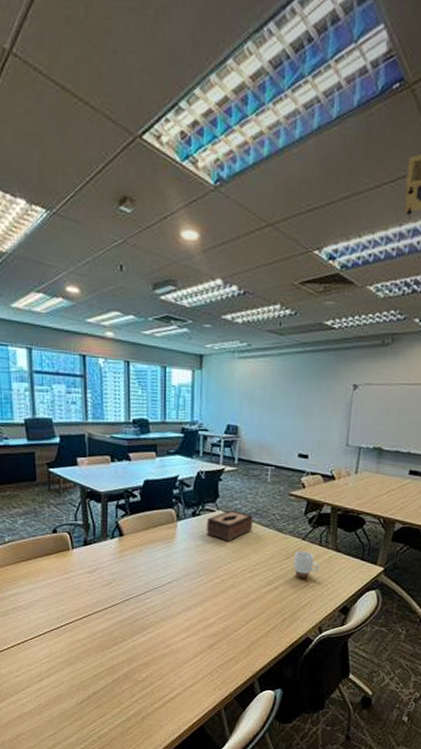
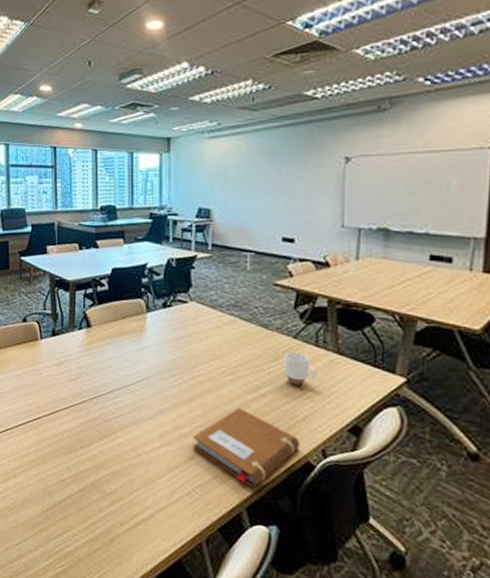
tissue box: present [206,510,253,542] -> none [178,301,232,338]
notebook: none [216,599,303,662] -> present [193,407,300,488]

